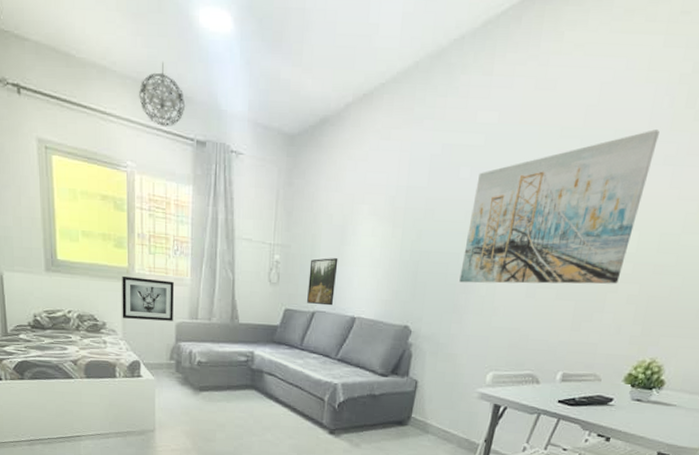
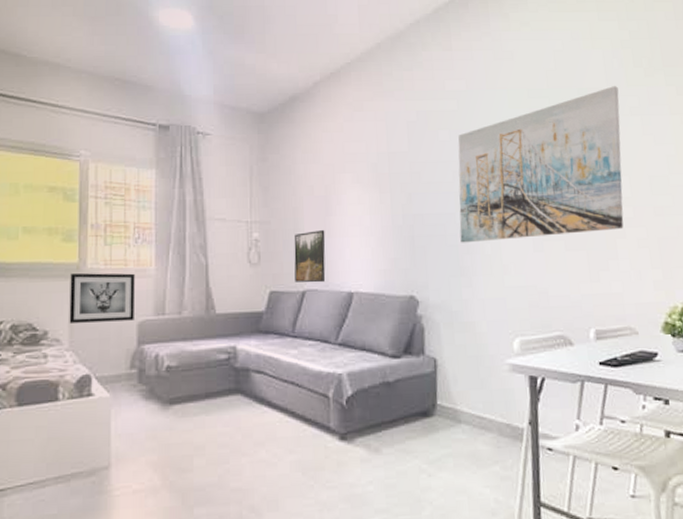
pendant light: present [139,62,186,126] -> none [95,57,146,114]

